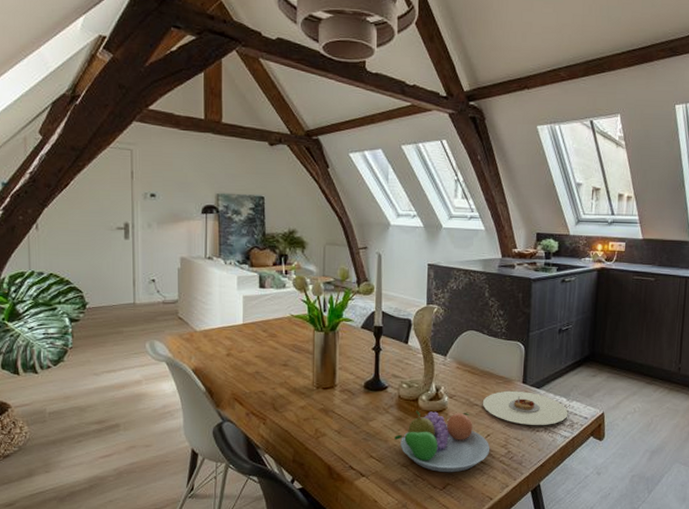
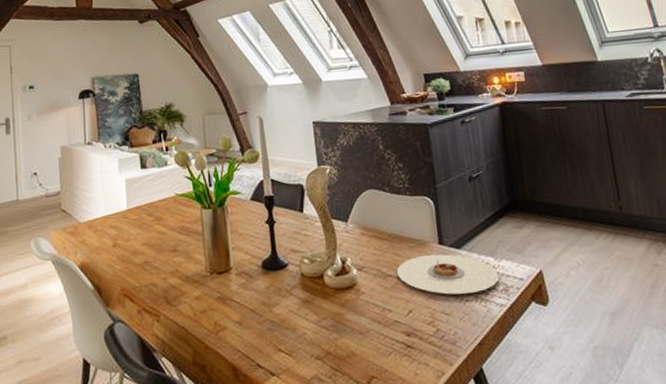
fruit bowl: present [393,410,491,473] -> none [302,286,416,363]

